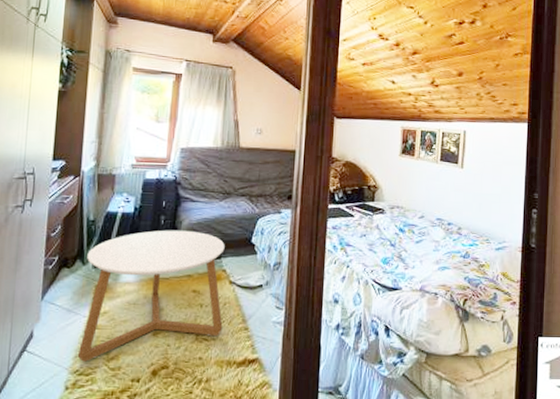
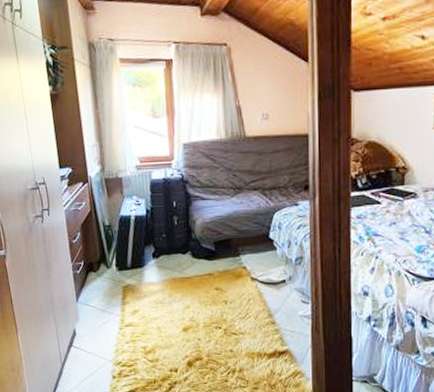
coffee table: present [77,230,225,362] -> none [109,229,250,355]

